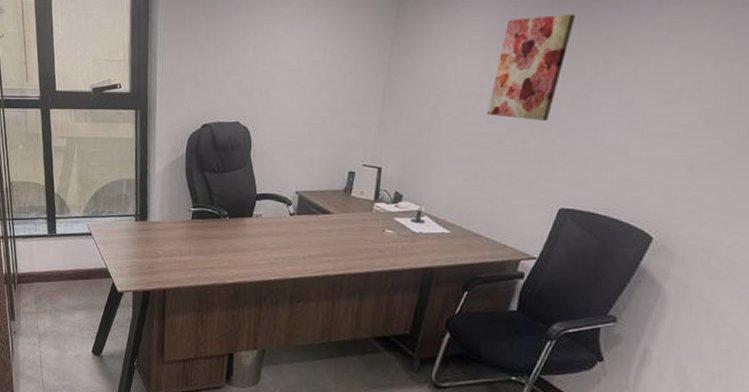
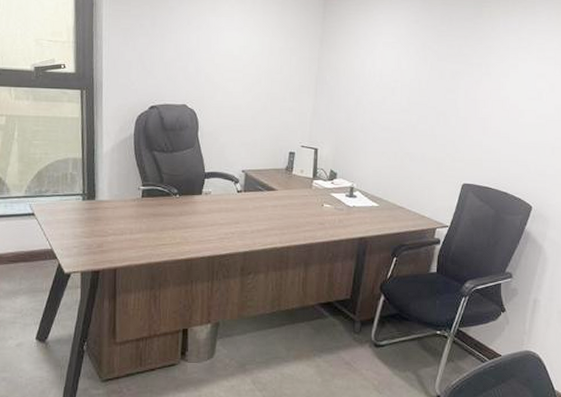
wall art: present [487,14,576,120] -> none [401,26,462,111]

